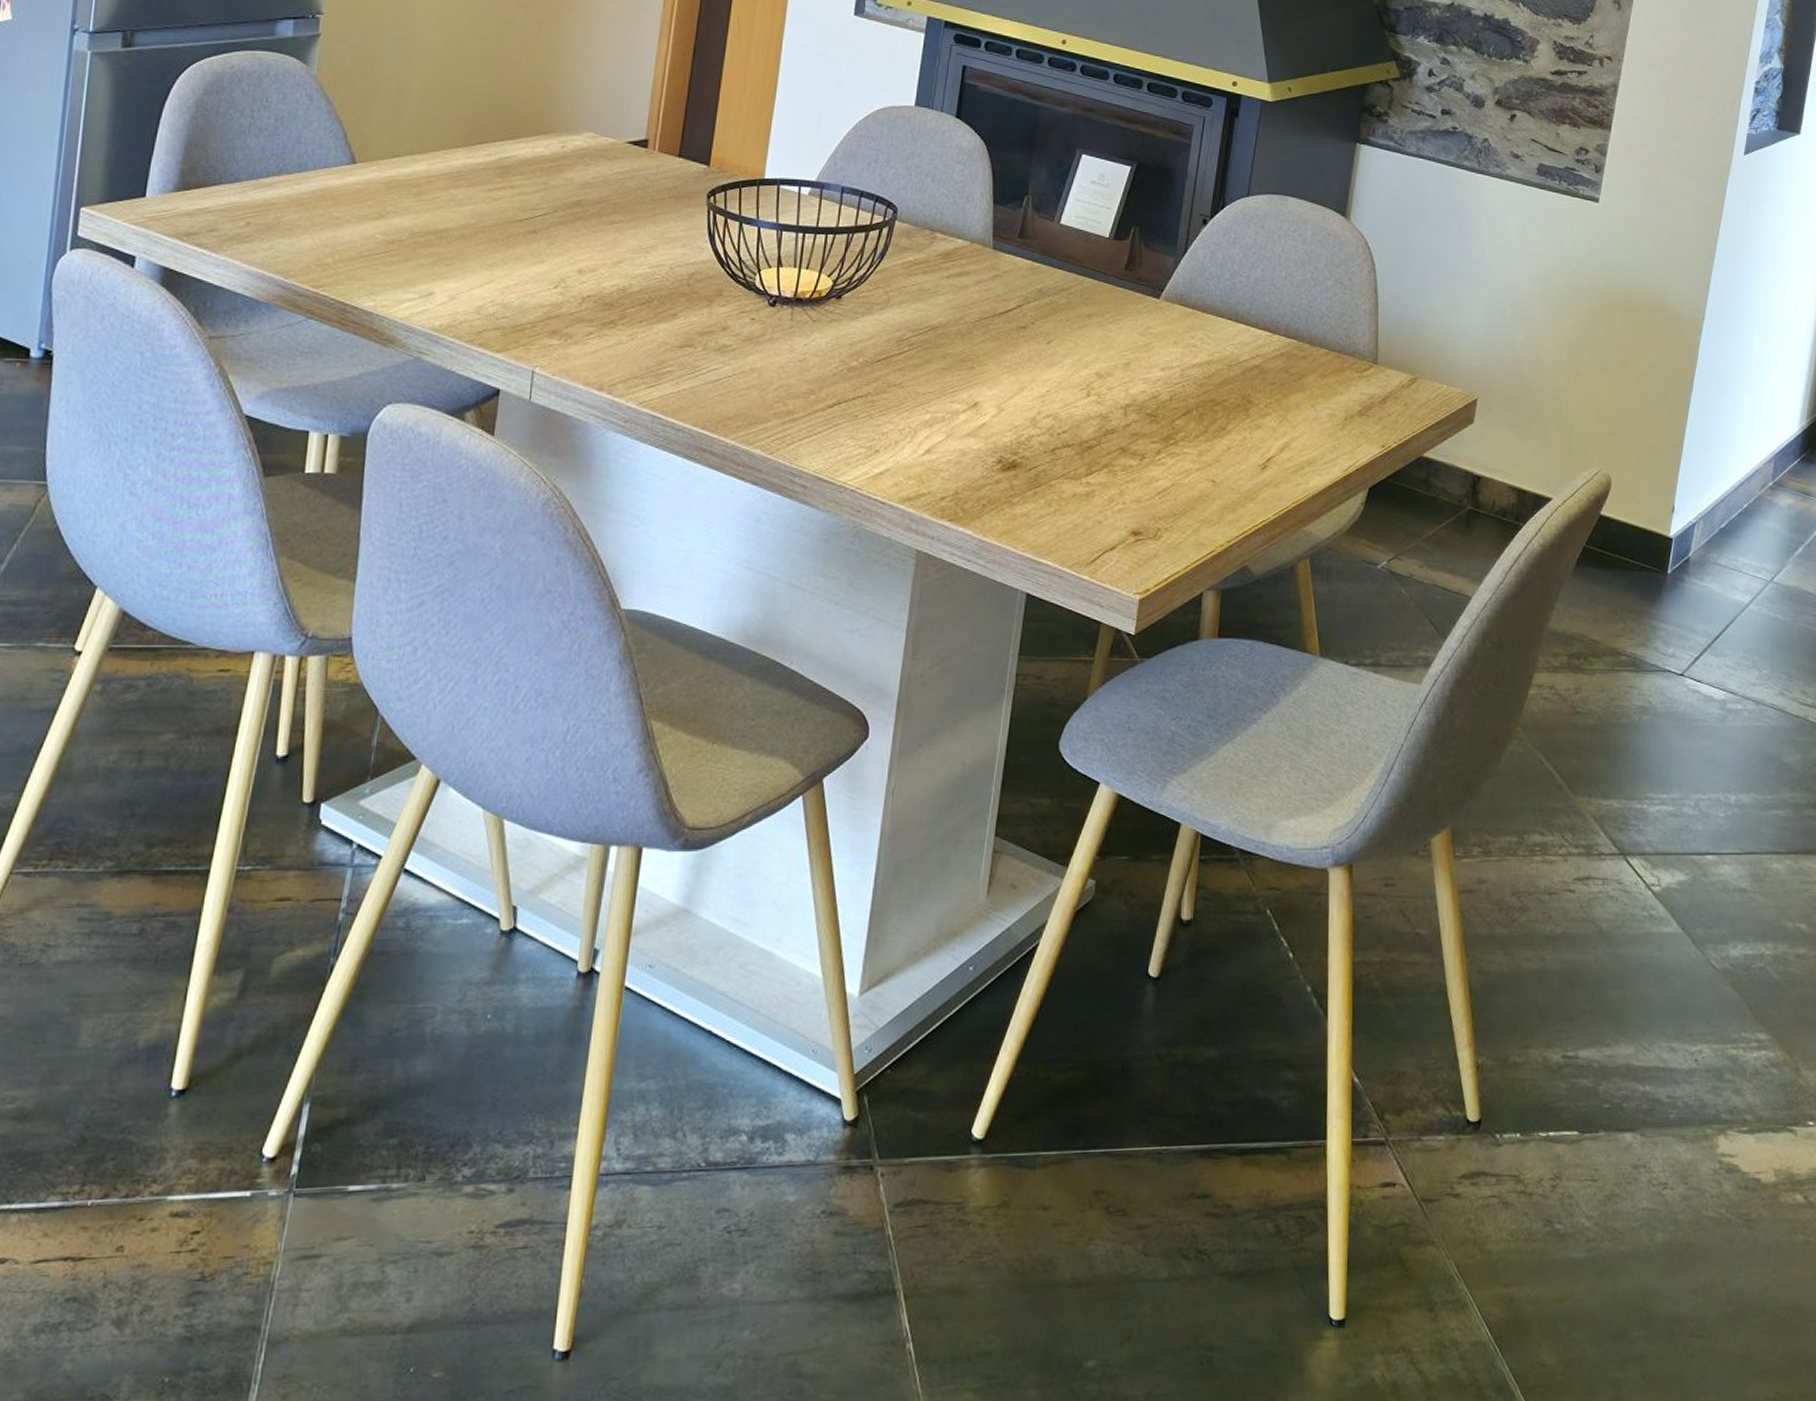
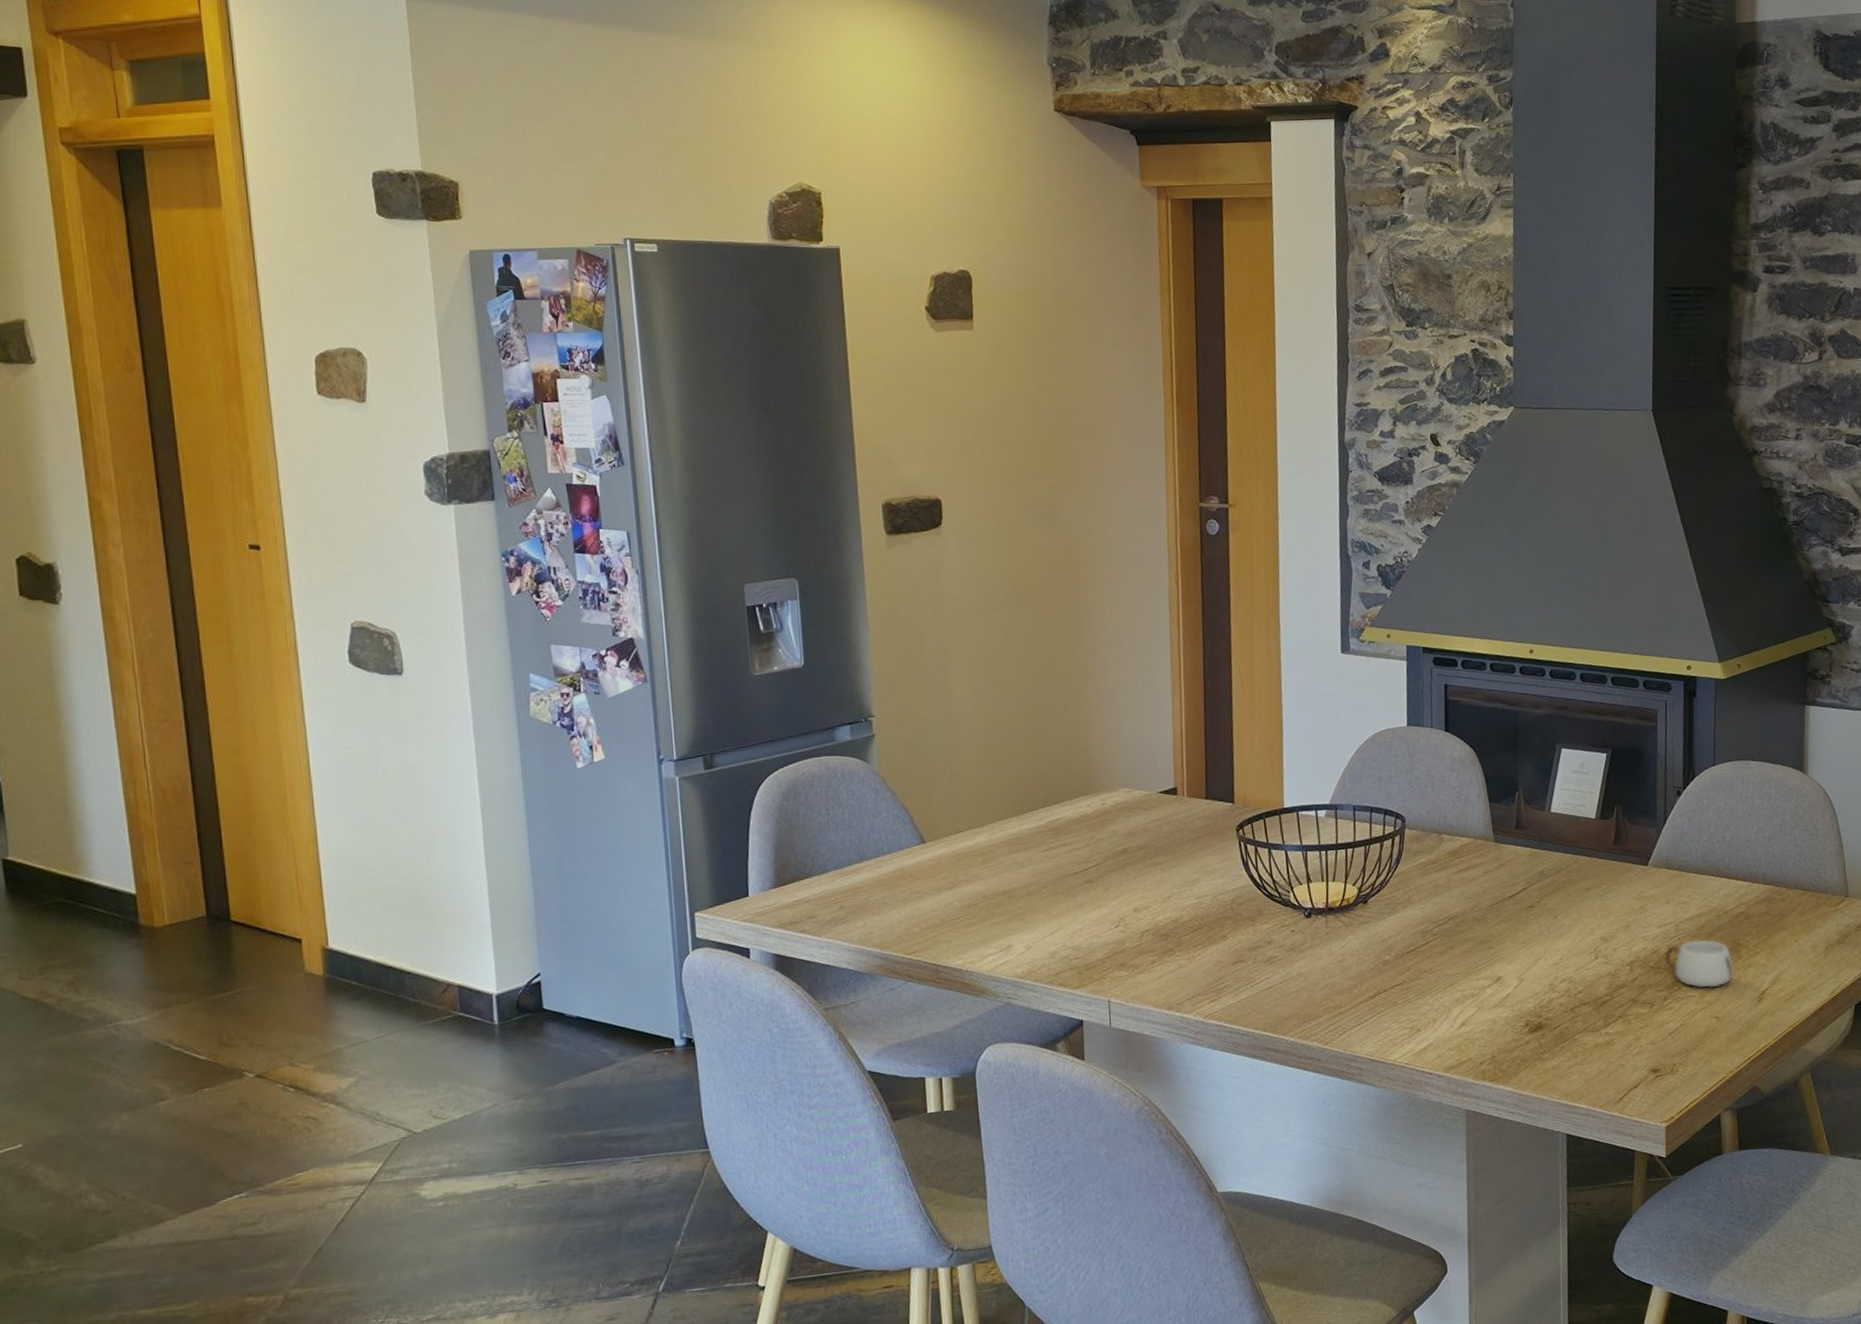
mug: none [1164,390,1239,447] -> present [1664,939,1734,989]

